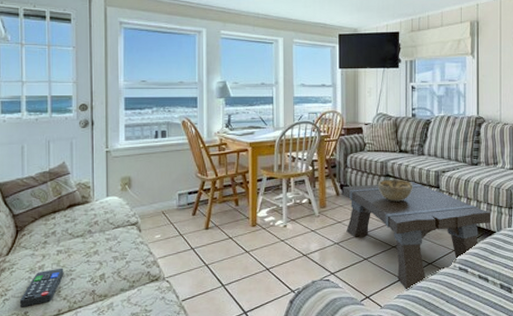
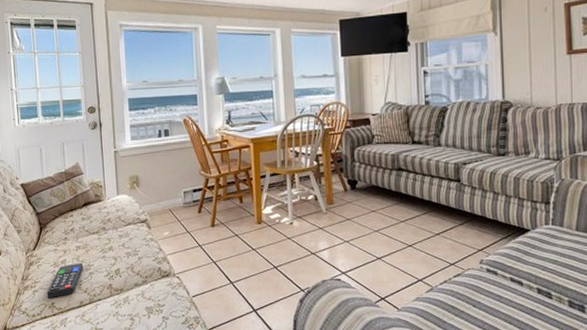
coffee table: present [342,181,491,291] -> none [350,174,523,294]
decorative bowl: present [378,179,413,202] -> none [389,172,429,197]

